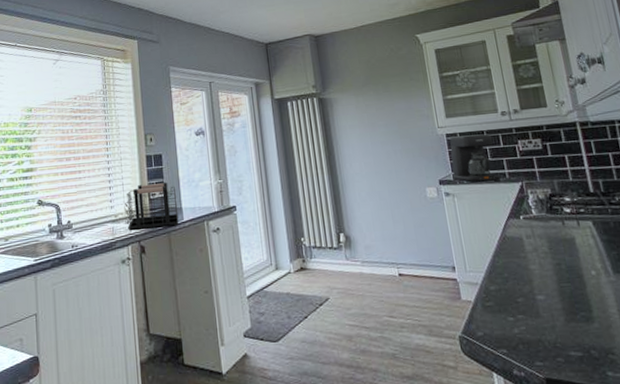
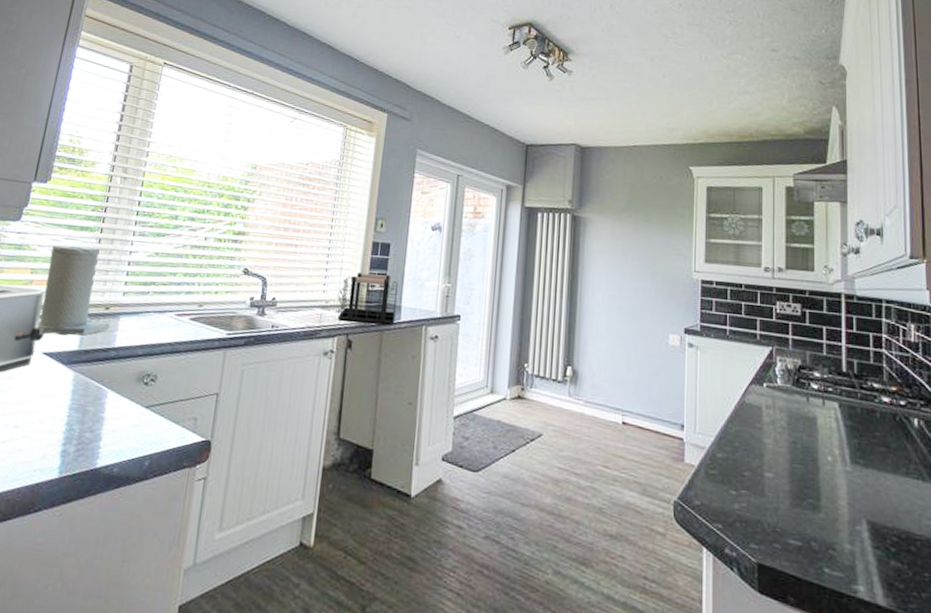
coffee maker: present [449,134,500,183] -> none [700,283,750,340]

